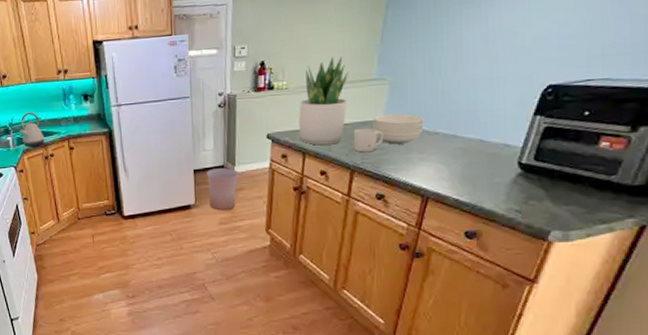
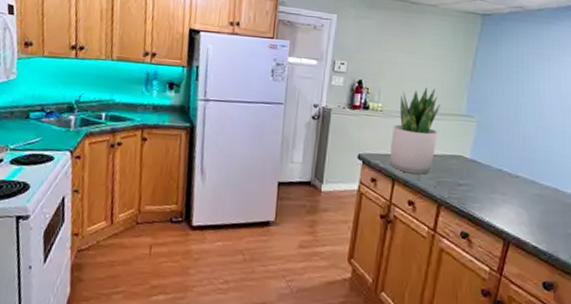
kettle: present [19,112,45,148] -> none [85,91,115,132]
waste bin: present [207,168,239,211] -> none [291,183,326,233]
mug: present [353,128,384,153] -> none [441,161,470,188]
bowl: present [372,113,425,144] -> none [459,150,508,183]

